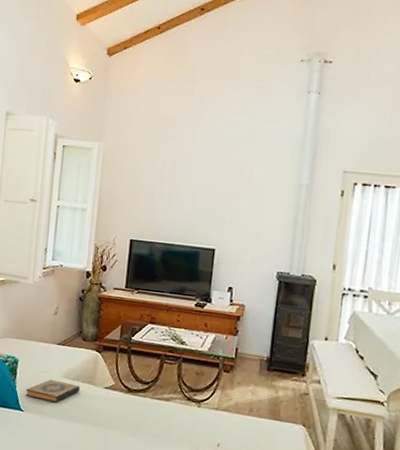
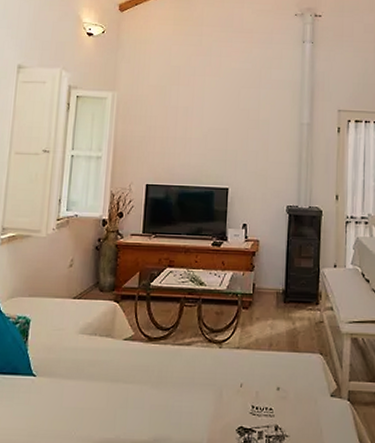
hardback book: present [25,379,81,403] -> none [38,337,98,362]

